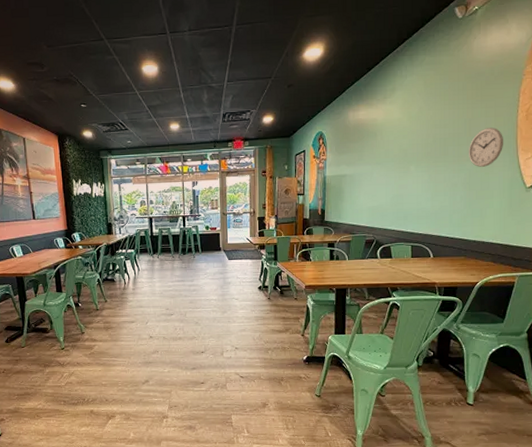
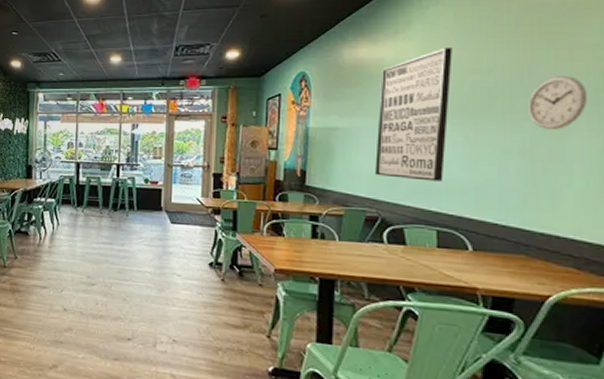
wall art: none [372,109,422,211] -> present [375,48,452,182]

